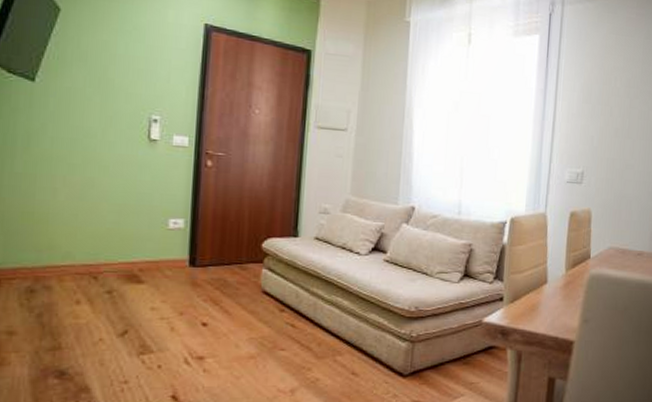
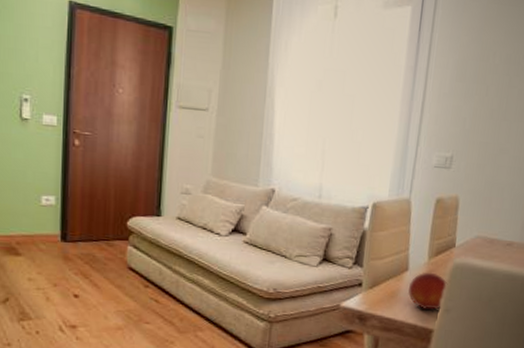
fruit: none [547,284,586,323] -> present [407,272,448,312]

